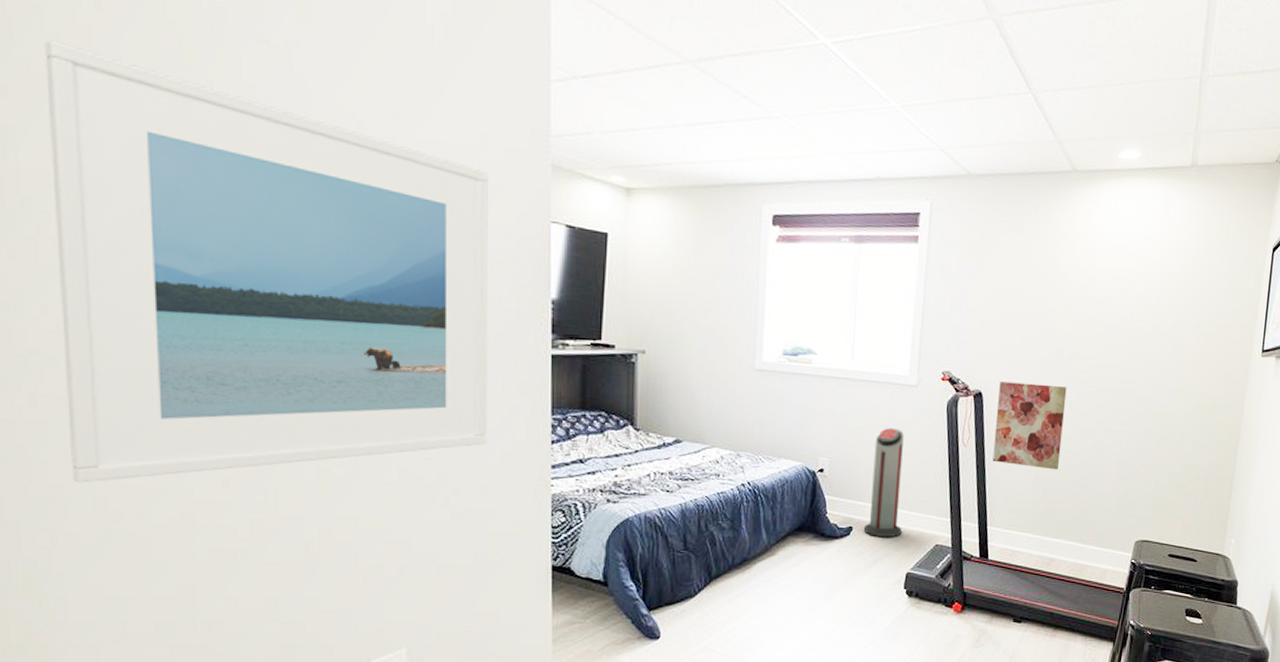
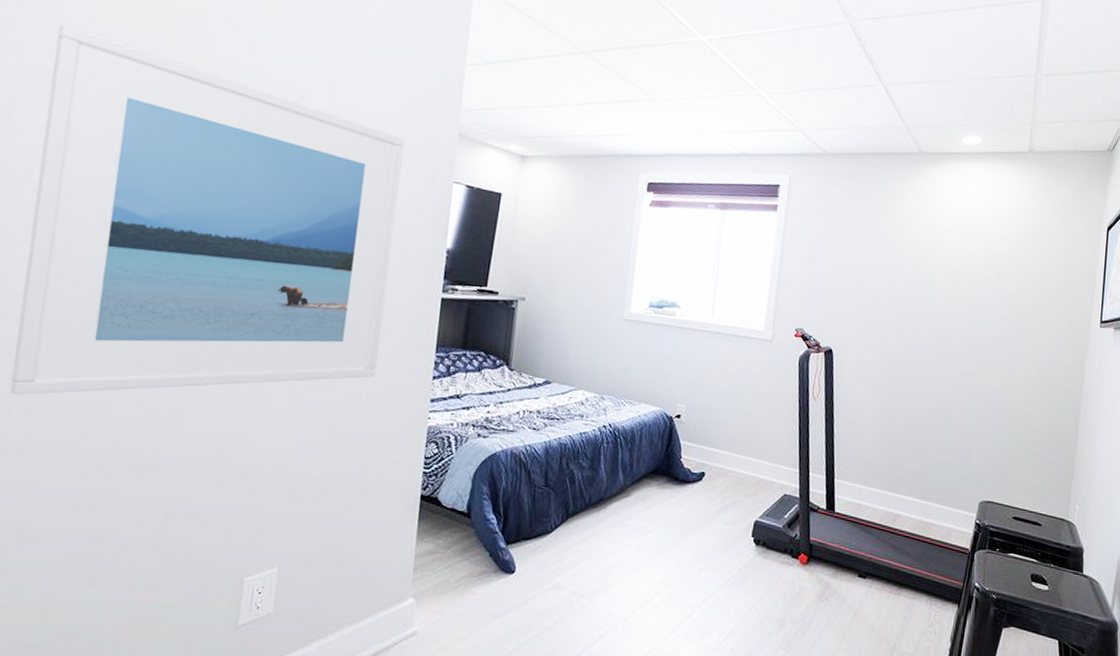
air purifier: present [863,428,904,538] -> none [715,379,757,485]
wall art: present [993,381,1067,470] -> none [841,340,913,427]

